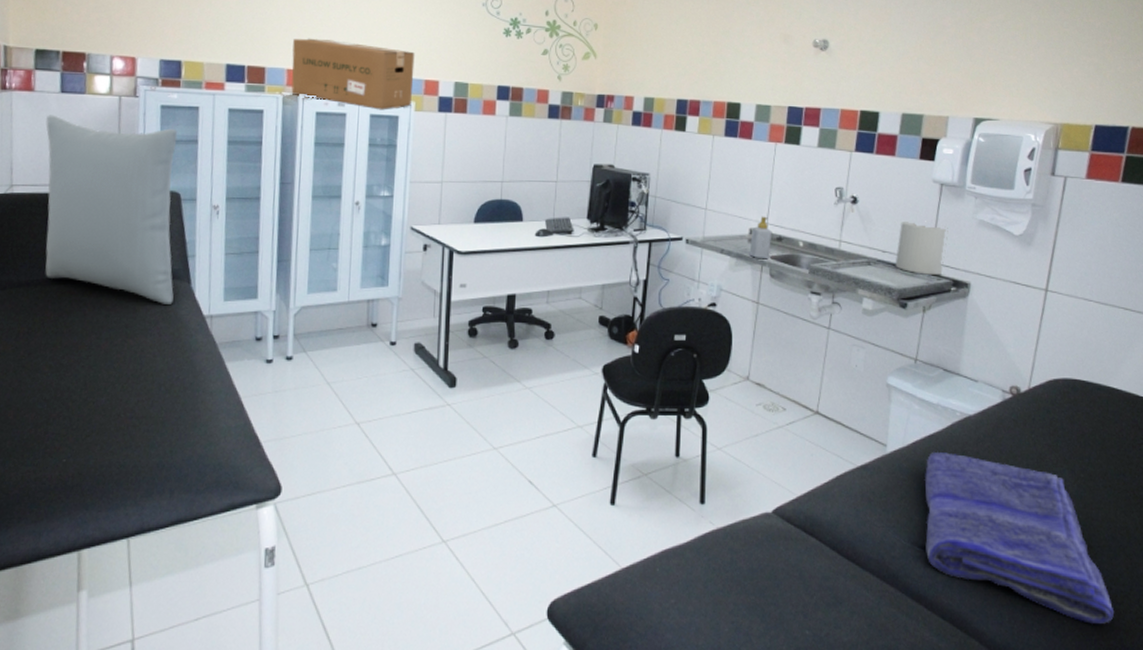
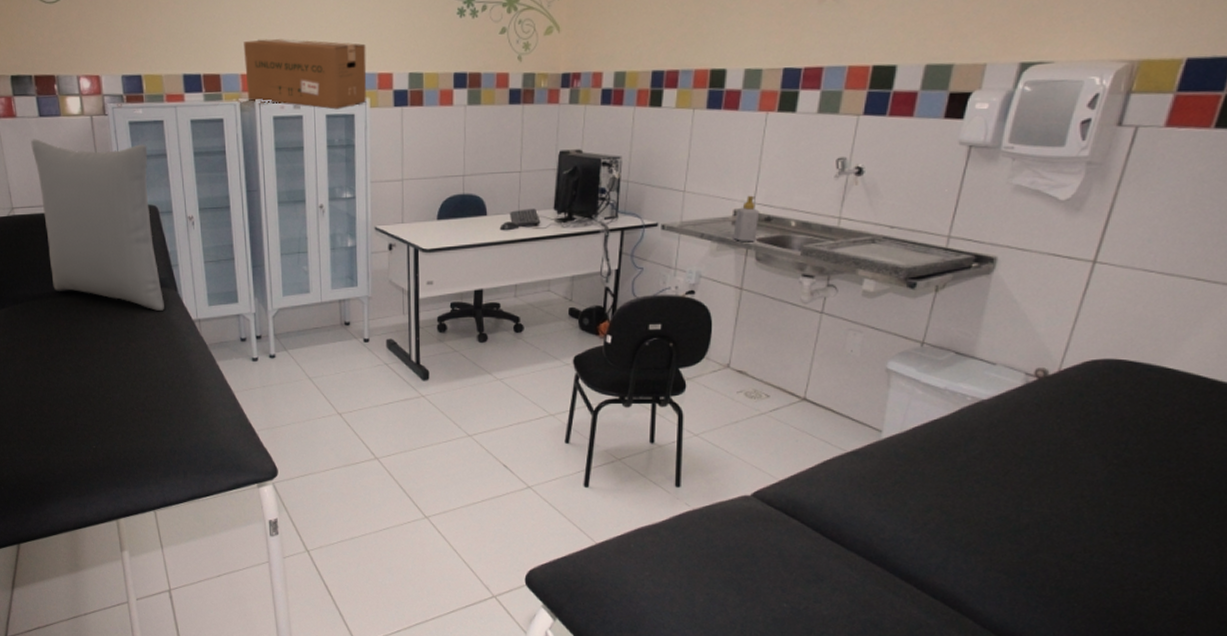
paper towel roll: present [895,222,949,276] -> none [904,192,974,252]
towel: present [924,451,1115,624] -> none [919,437,1137,609]

